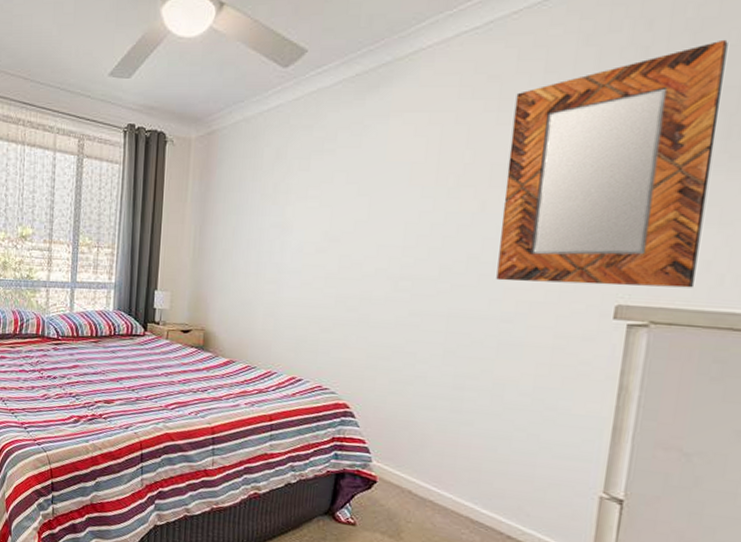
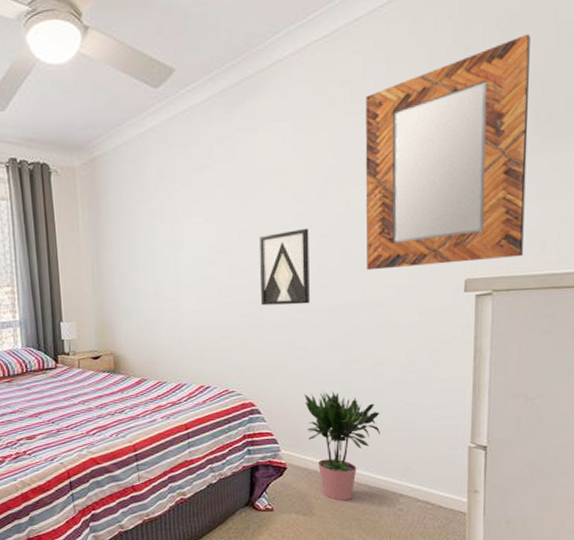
wall art: none [370,226,434,307] -> present [258,228,310,306]
potted plant: none [405,404,495,531] -> present [304,391,381,501]

